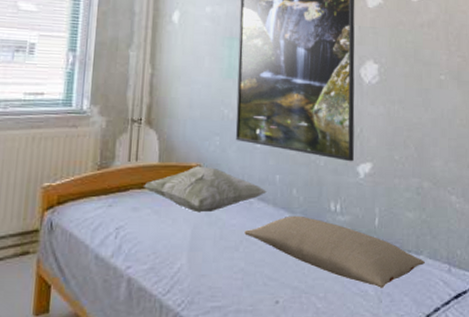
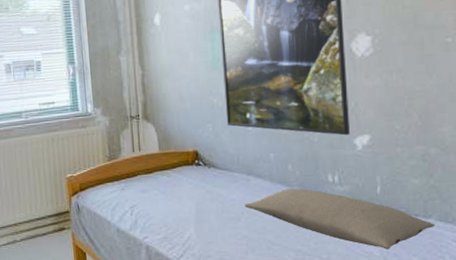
decorative pillow: present [144,166,267,213] -> none [149,151,262,191]

